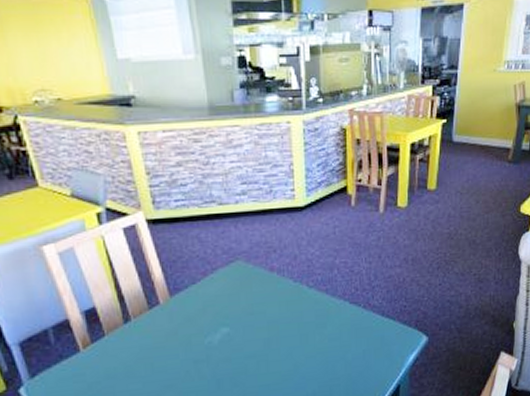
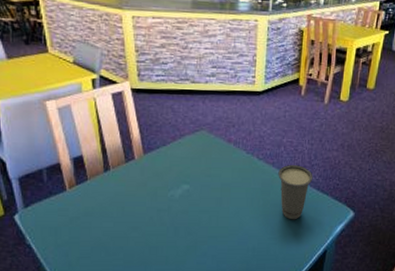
cup: none [334,288,376,355] -> present [278,164,313,220]

